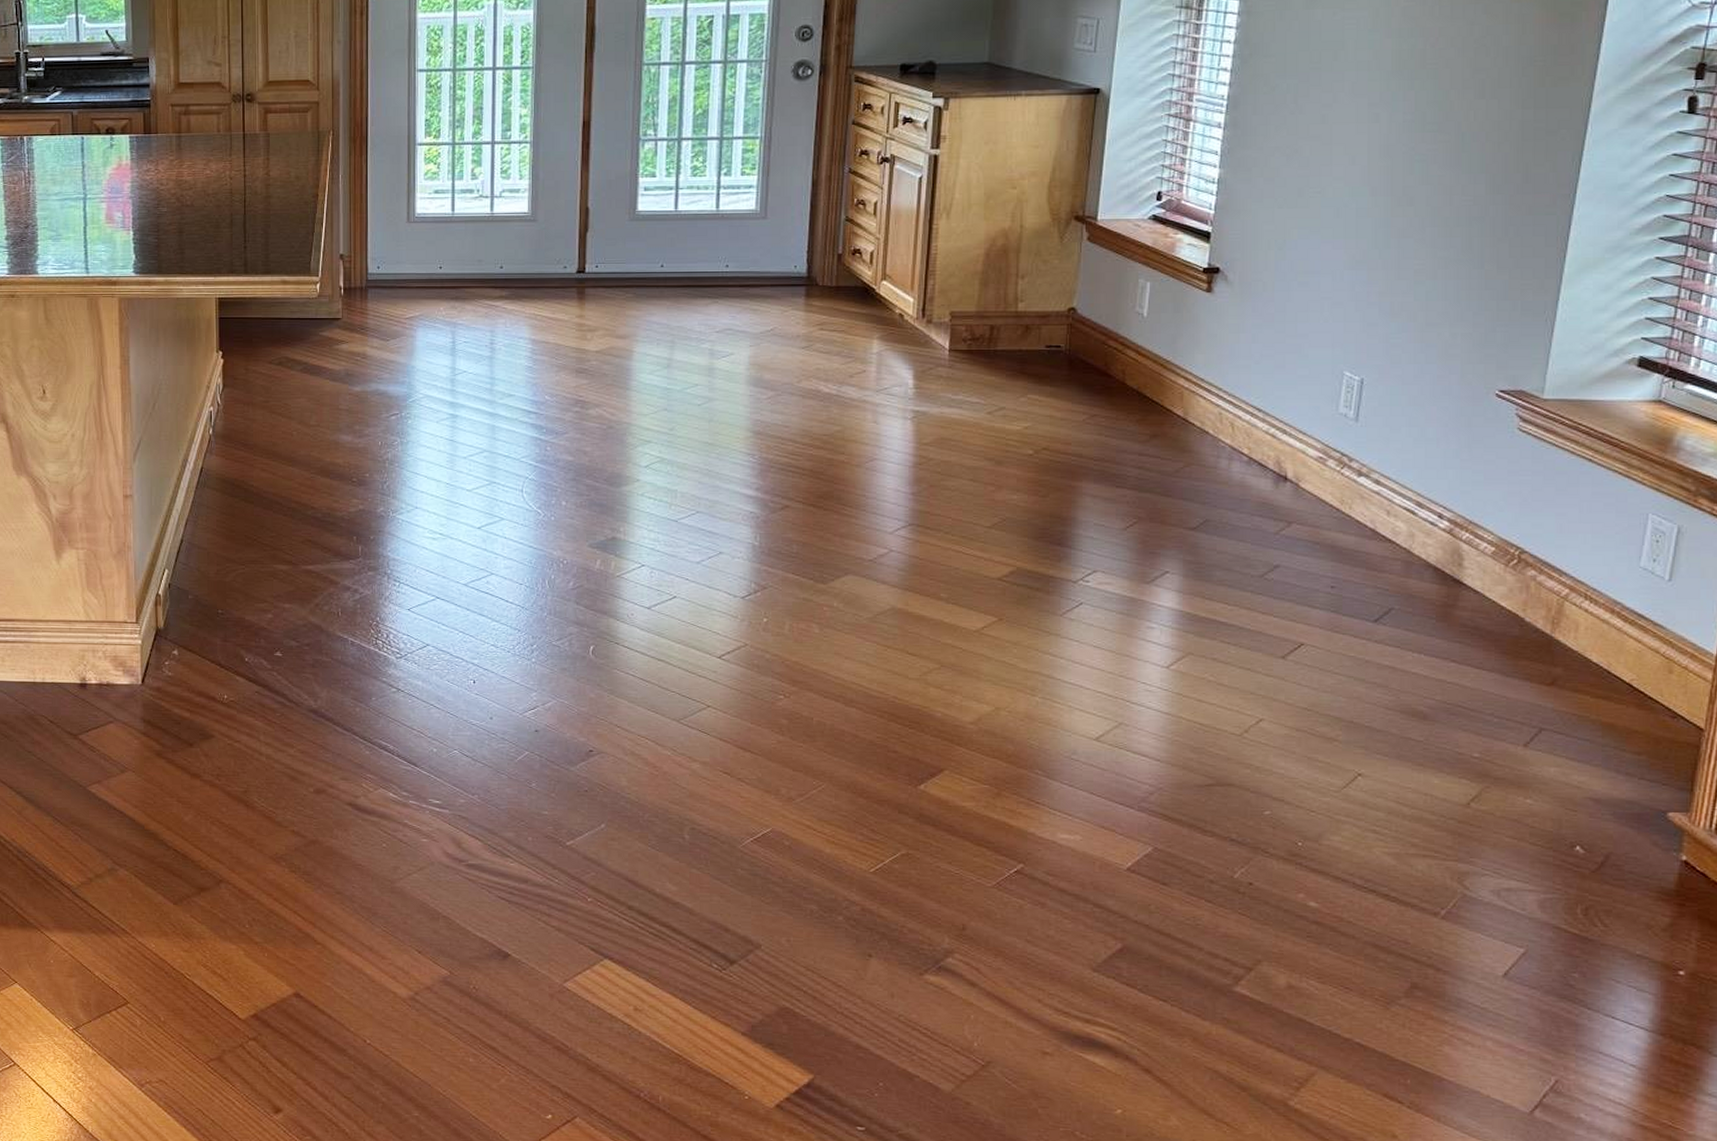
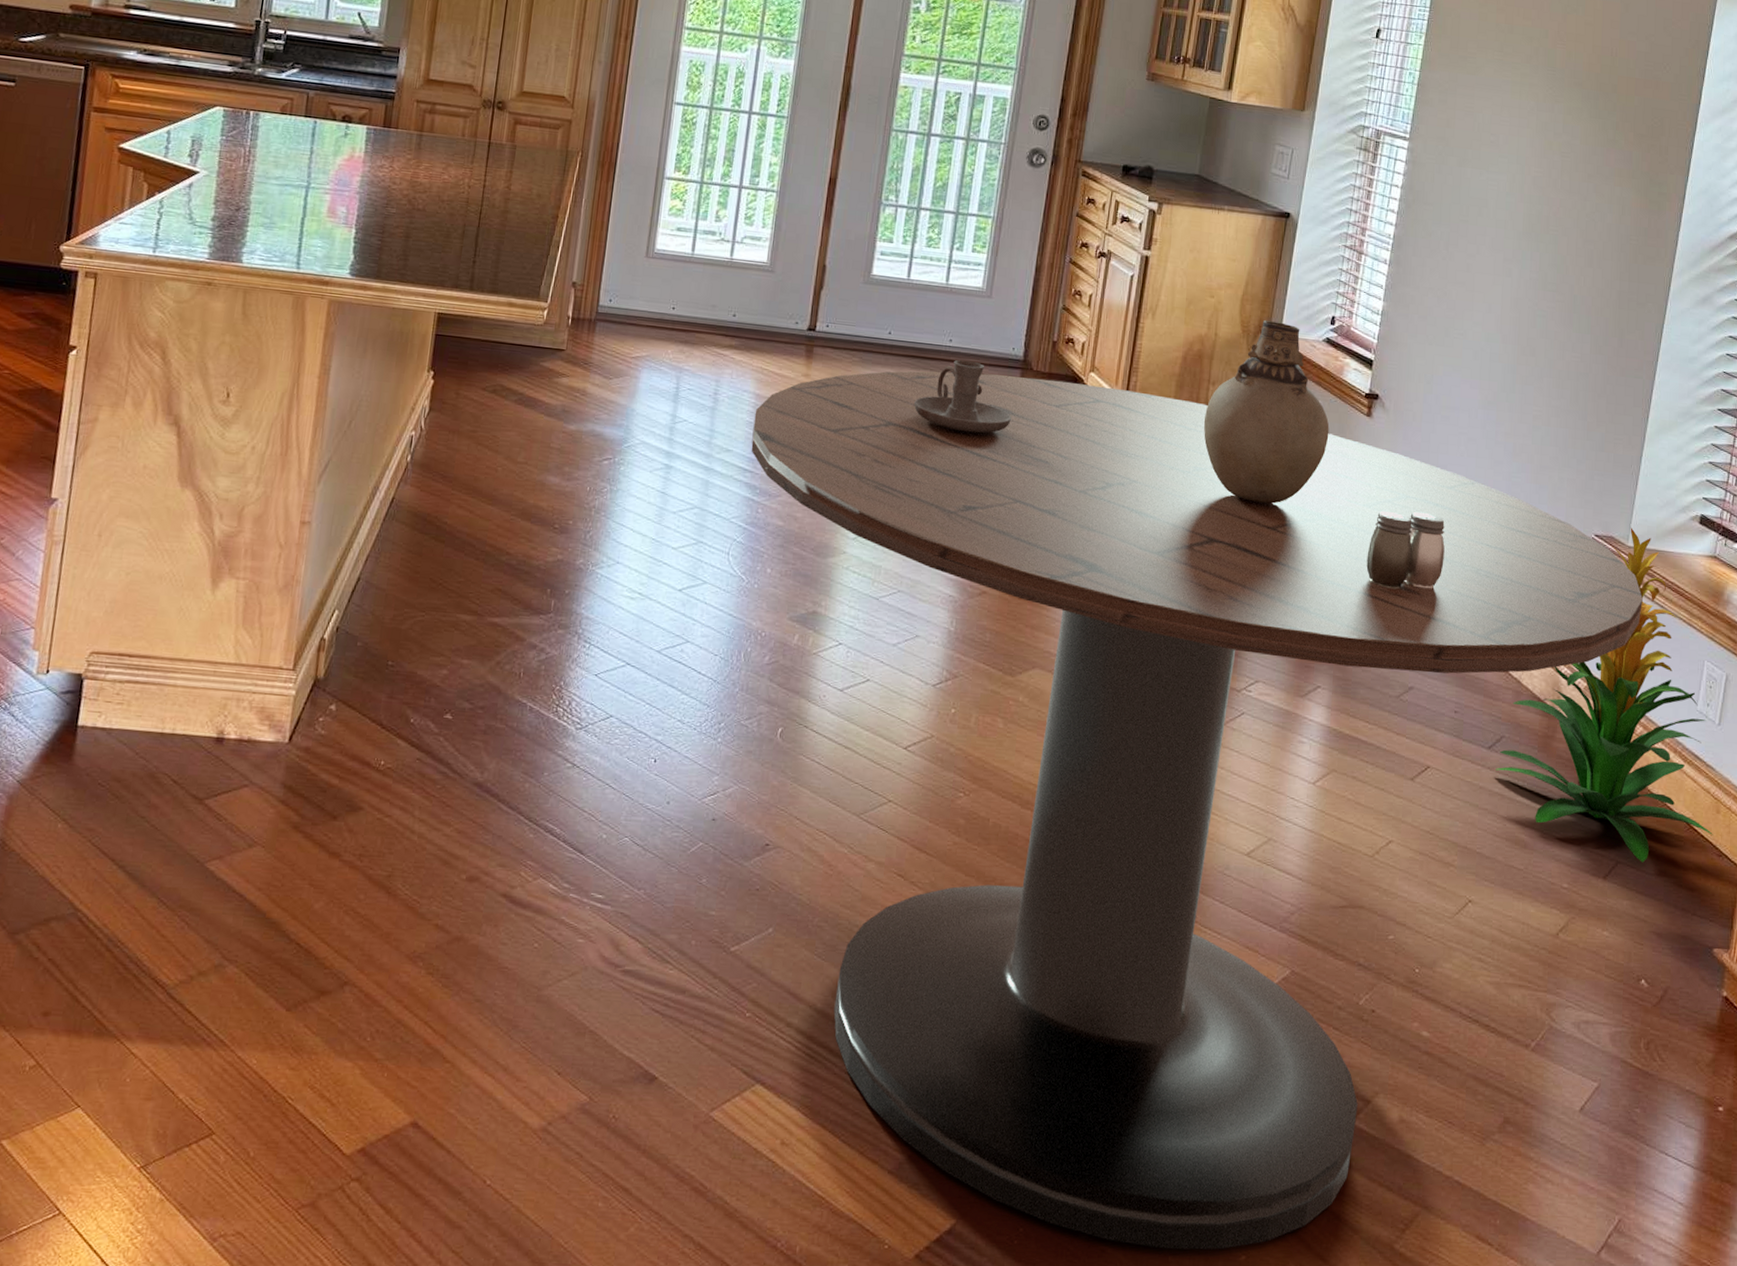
dining table: none [533,292,1564,1104] -> present [751,371,1643,1250]
candle holder: none [695,283,799,354] -> present [914,359,1011,434]
vase: none [1014,205,1162,394] -> present [1203,320,1330,504]
salt and pepper shaker: none [1216,385,1310,468] -> present [1366,511,1445,590]
indoor plant: none [1384,379,1666,728] -> present [1496,527,1714,863]

